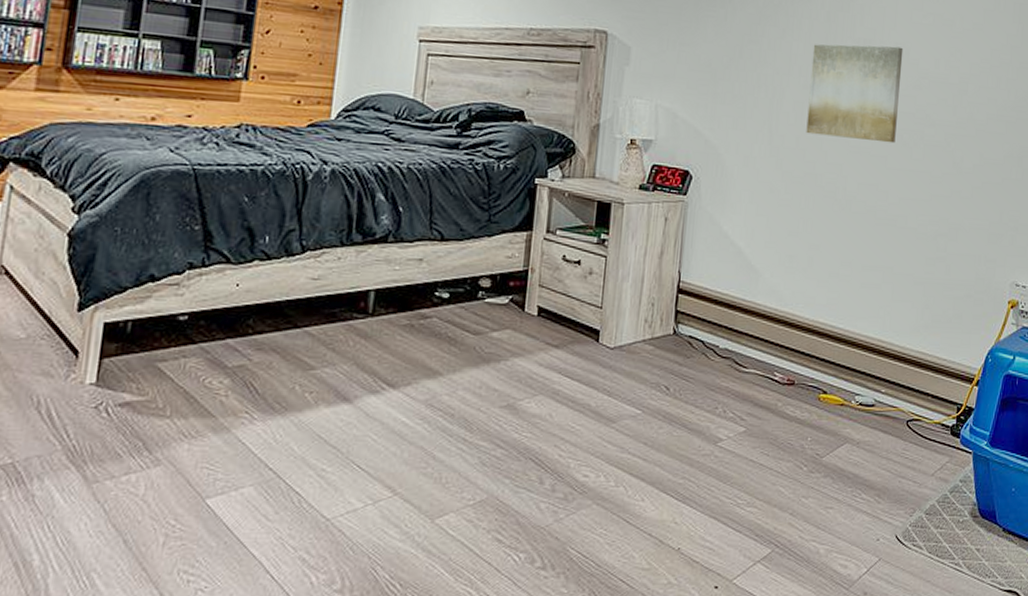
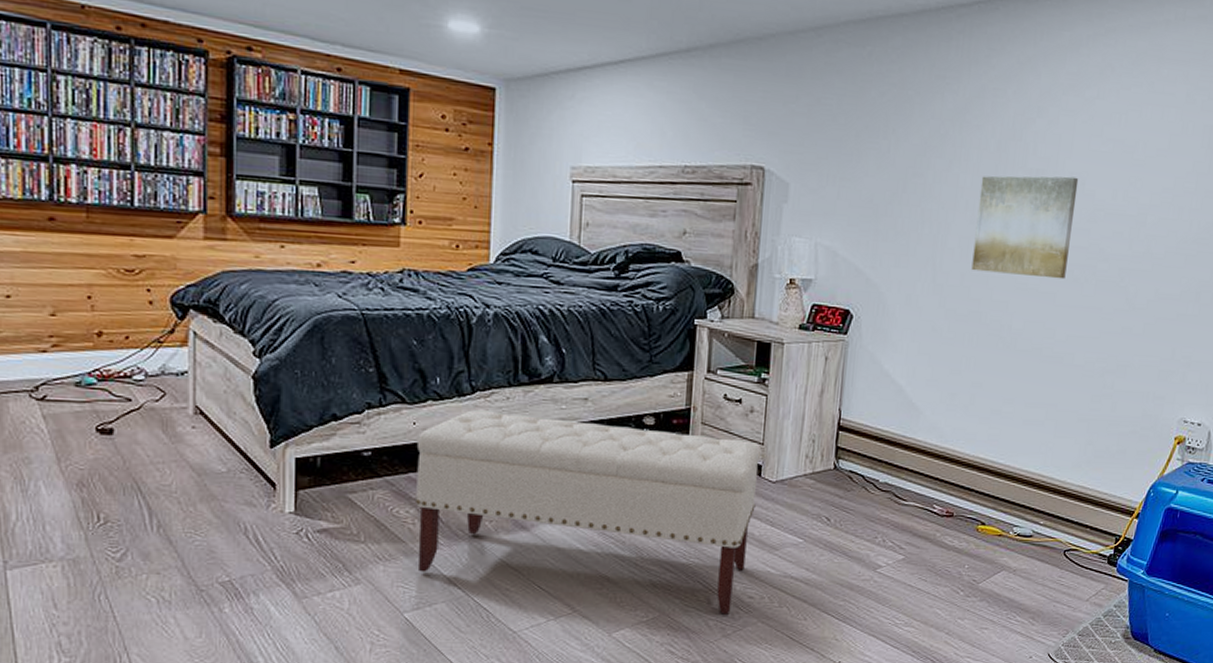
bench: none [226,271,600,496] -> present [414,410,762,614]

